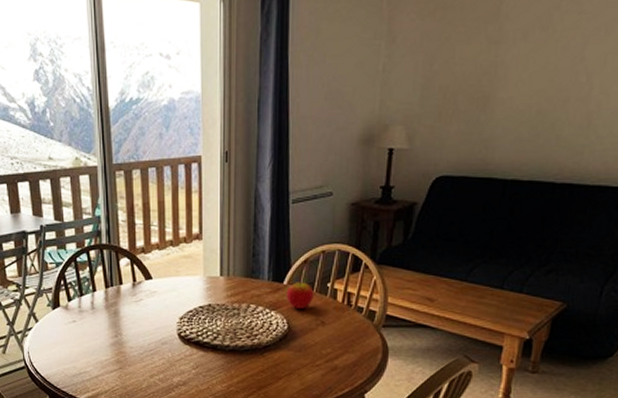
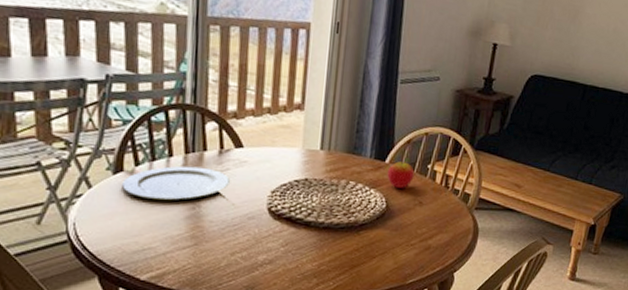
plate: none [60,299,143,331] -> present [122,166,230,201]

